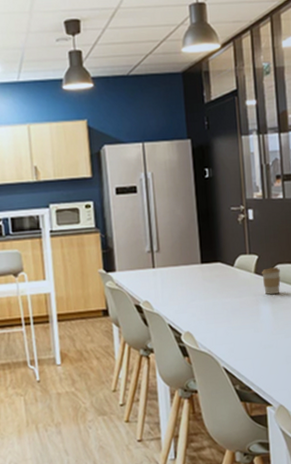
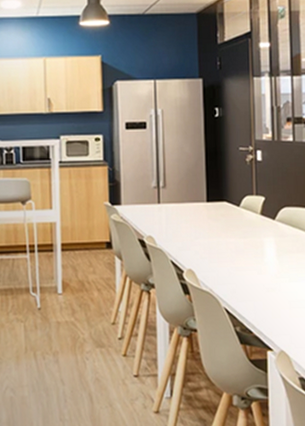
coffee cup: present [261,267,281,295] -> none [267,210,287,237]

